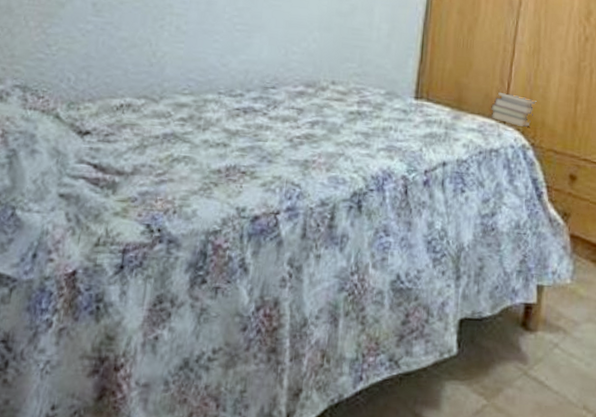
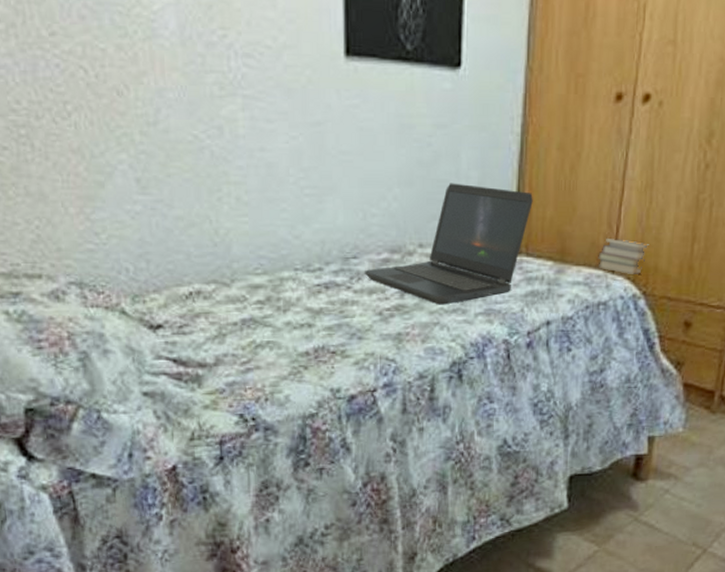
laptop computer: none [281,32,435,138] -> present [365,183,533,305]

